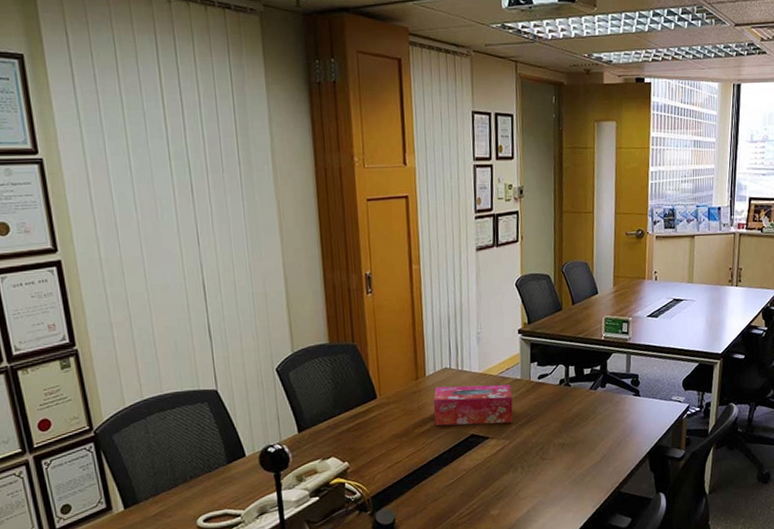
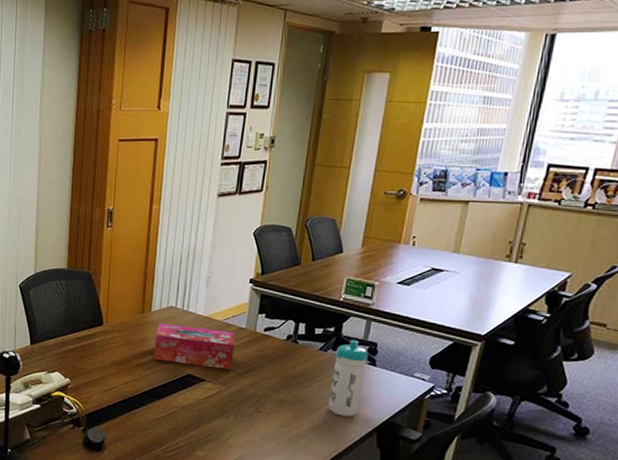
water bottle: none [604,375,633,449] -> present [328,340,369,417]

